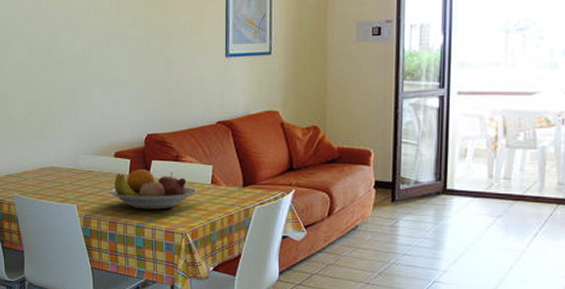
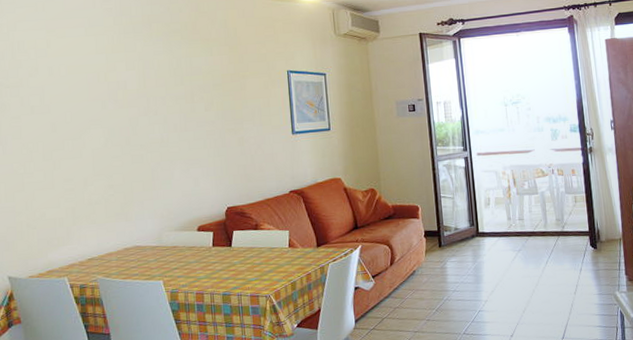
fruit bowl: present [108,169,197,210] -> none [194,240,277,278]

